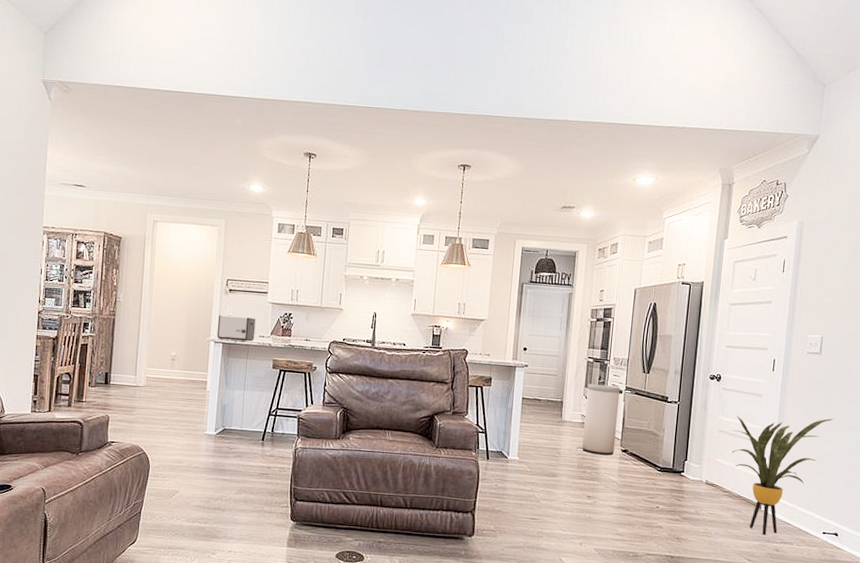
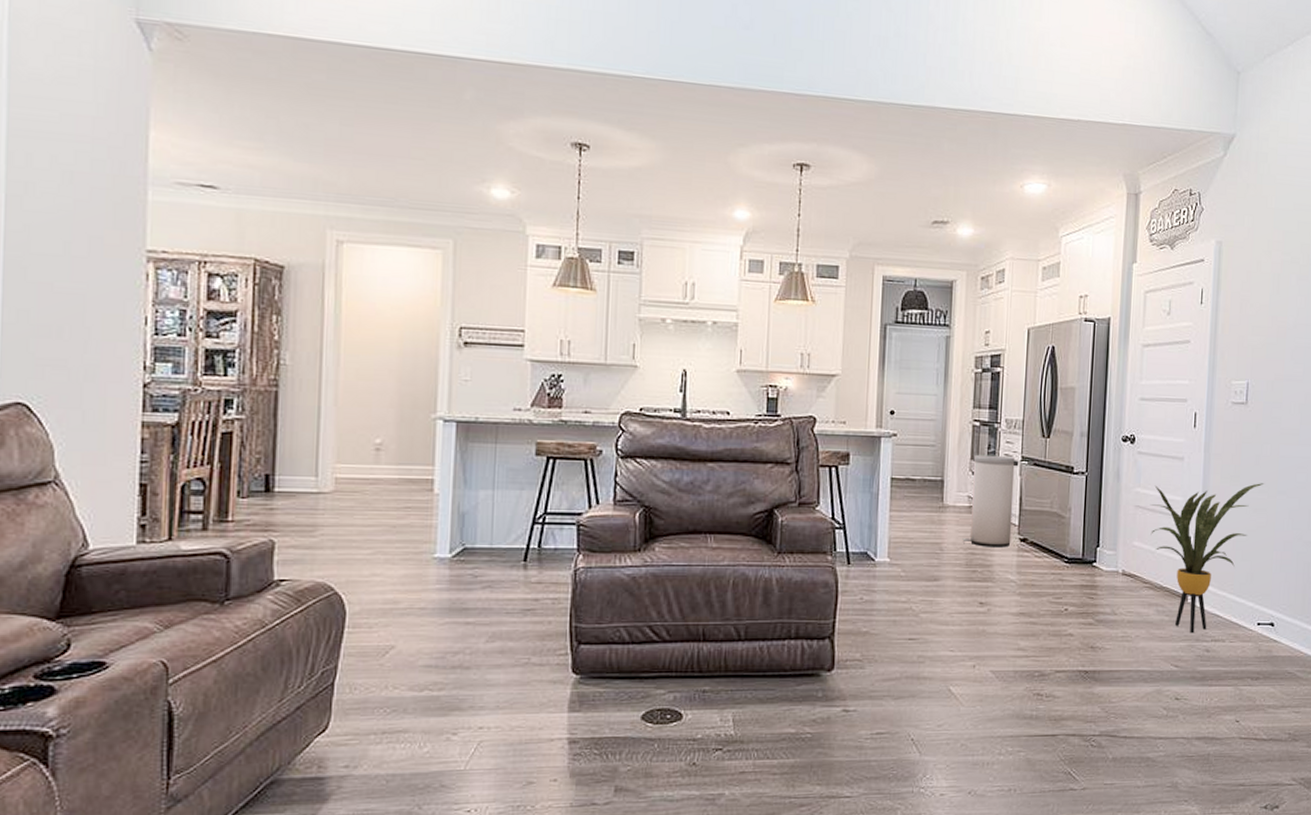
toaster: present [216,315,256,342] -> none [446,380,508,418]

